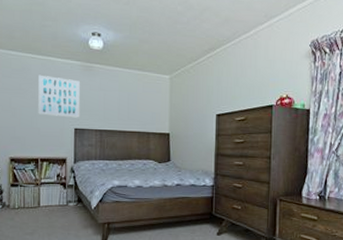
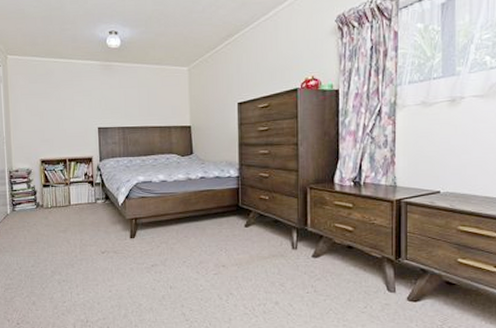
wall art: present [38,74,80,118] -> none [62,77,102,117]

